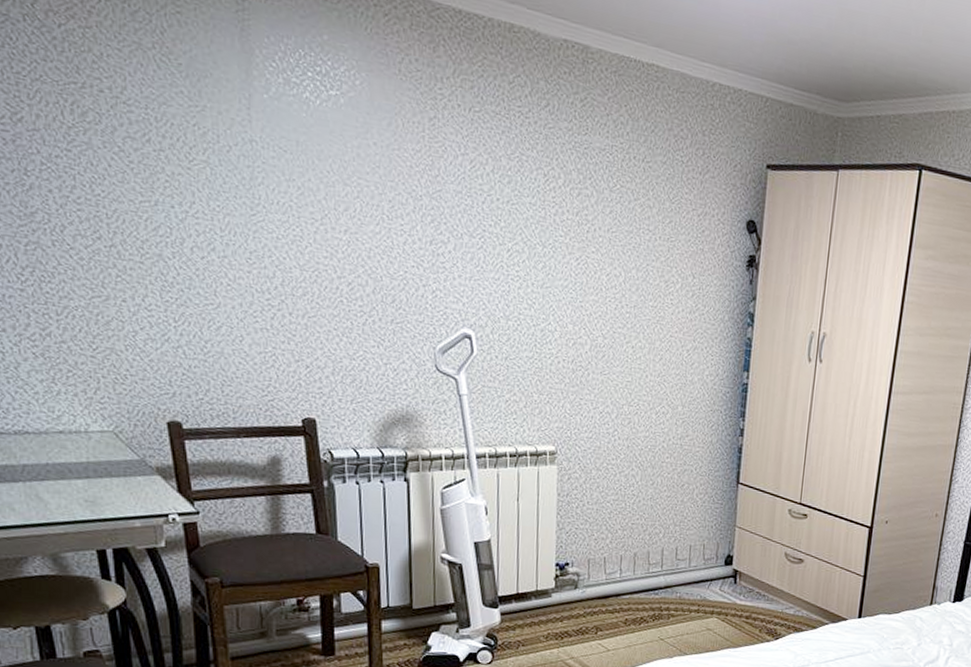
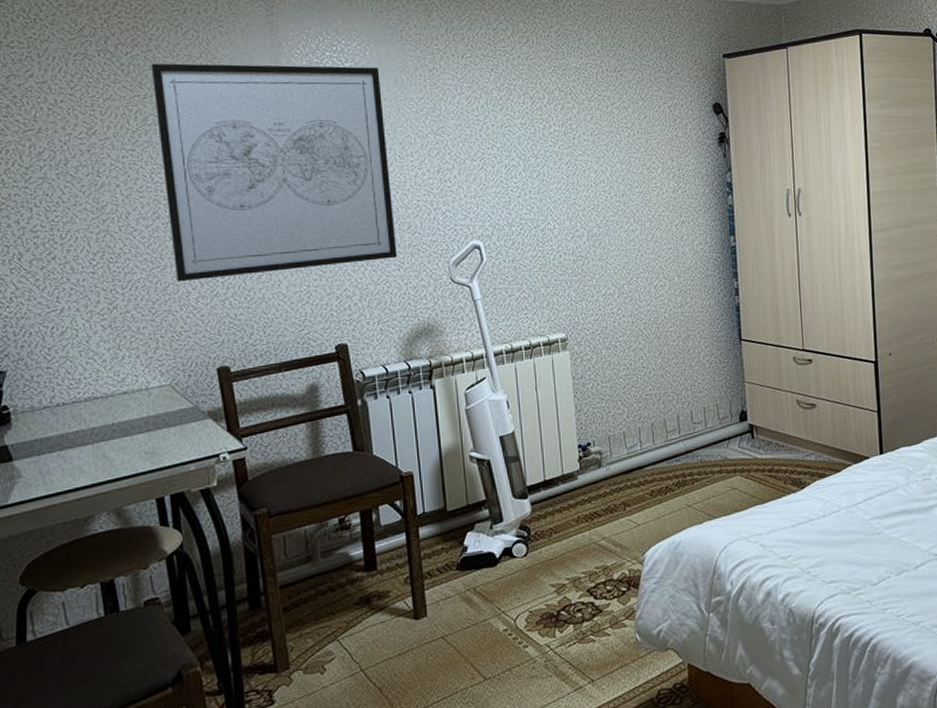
wall art: none [91,44,378,334] -> present [151,63,397,282]

